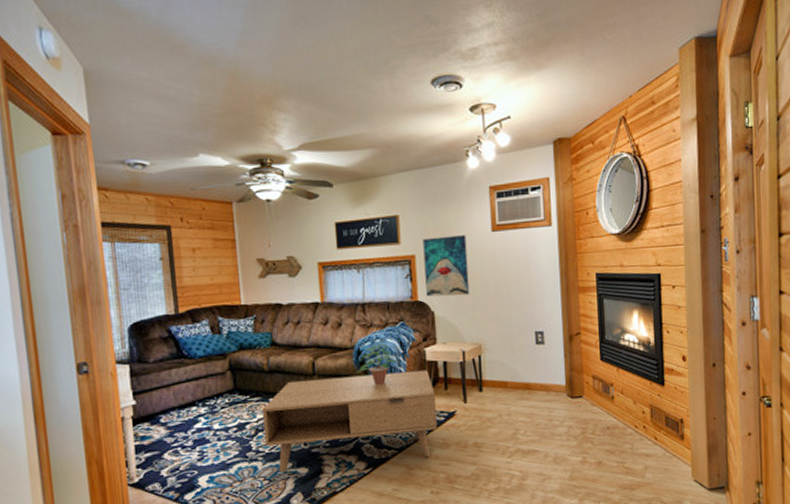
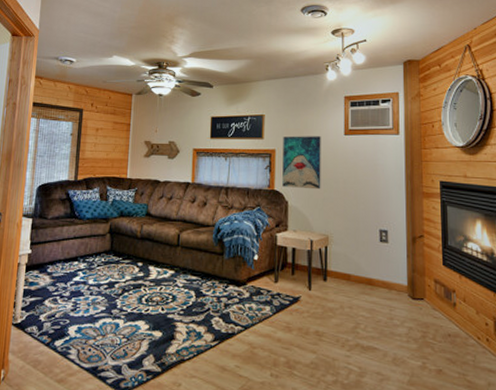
coffee table: present [261,370,438,472] -> none [128,249,282,339]
potted plant: present [356,338,402,385] -> none [214,220,255,263]

